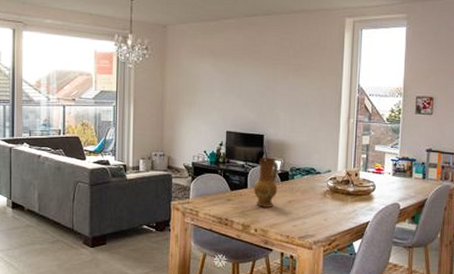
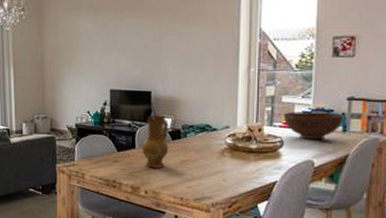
fruit bowl: none [375,159,424,185] -> present [283,111,344,140]

